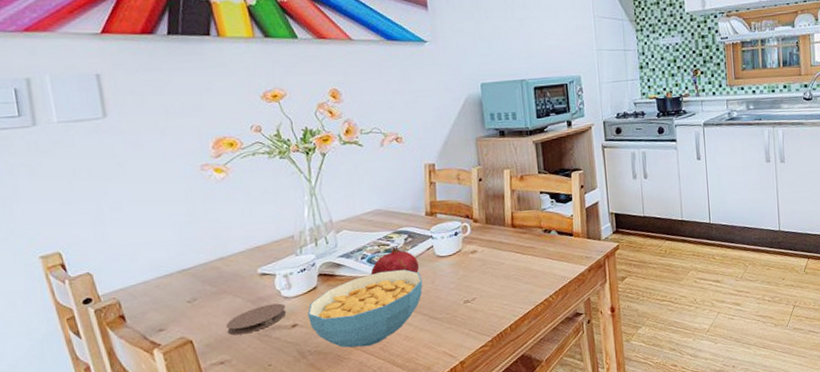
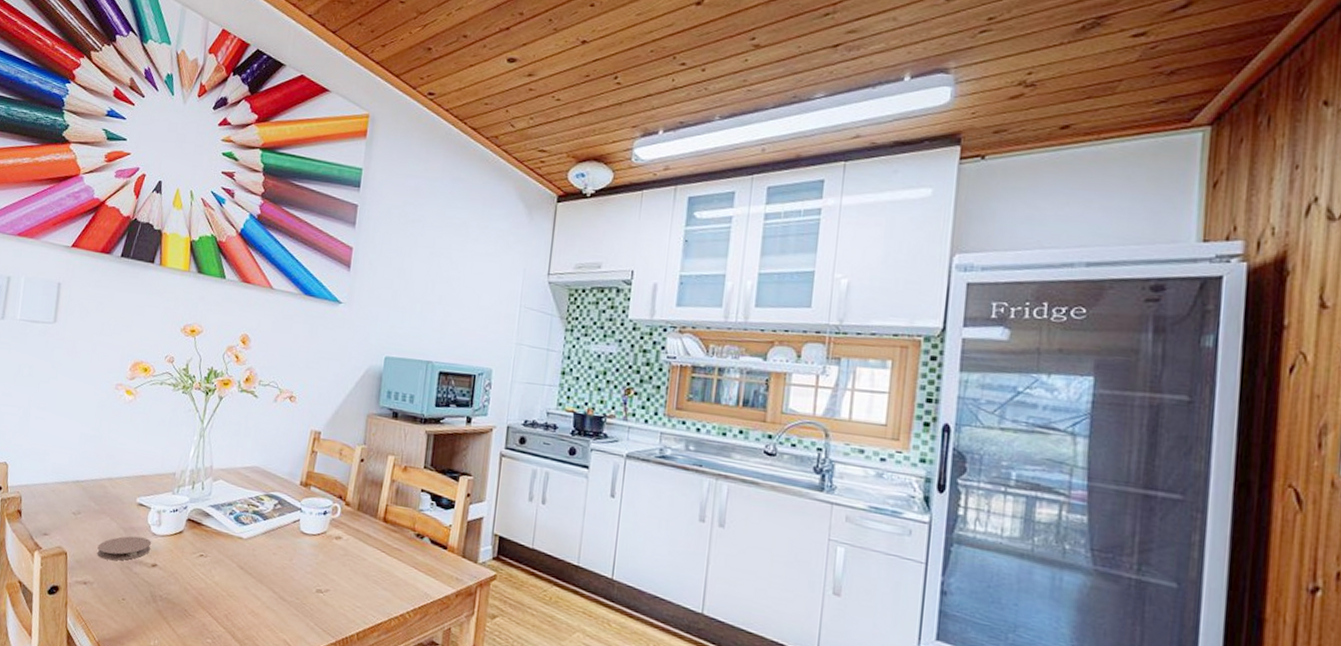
cereal bowl: present [308,269,423,348] -> none [168,532,282,610]
fruit: present [370,246,420,275] -> none [234,509,282,545]

